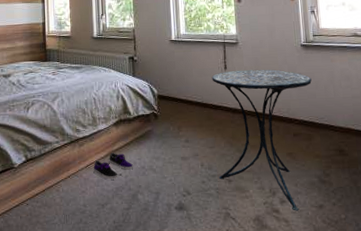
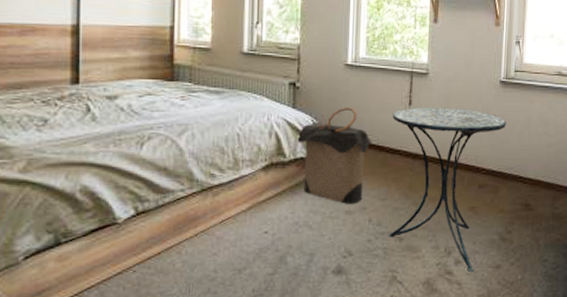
shoe: present [93,153,134,180] -> none [230,205,285,239]
laundry hamper: none [137,74,198,151] -> present [295,108,373,204]

